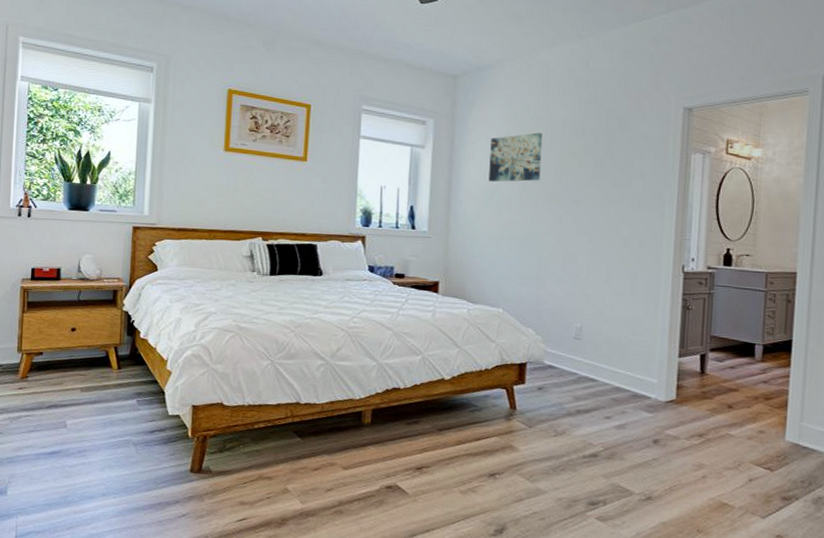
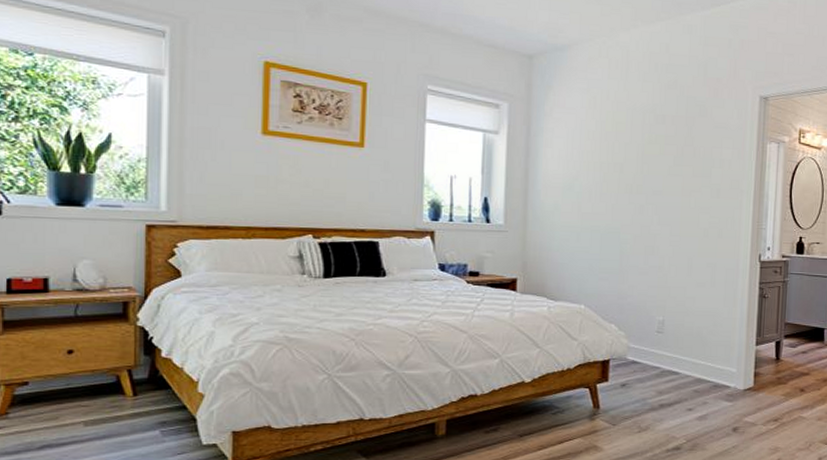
wall art: present [488,132,543,182] -> none [568,119,623,172]

